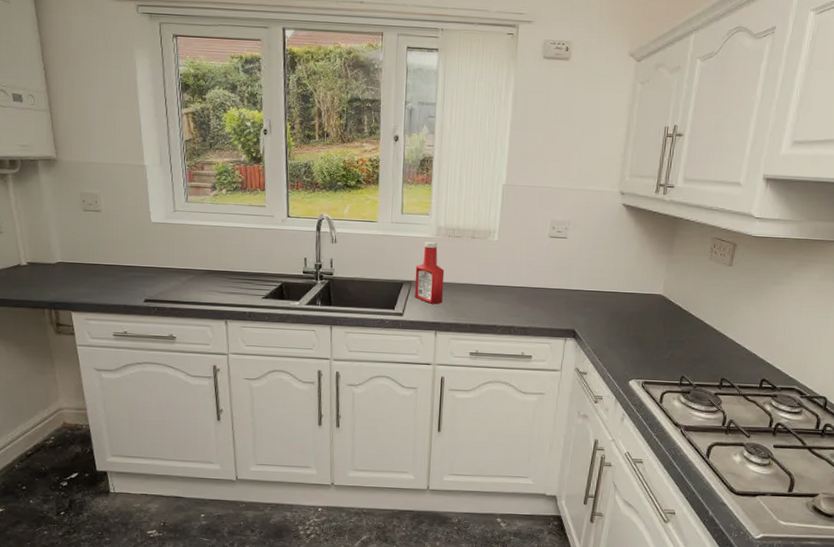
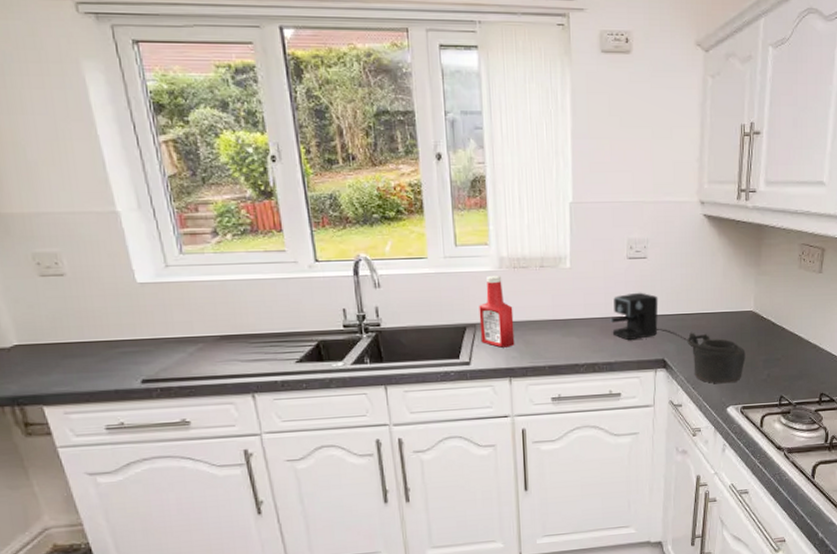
coffee maker: none [528,267,603,318] -> present [609,292,693,343]
teapot: none [597,308,652,359] -> present [687,332,746,384]

